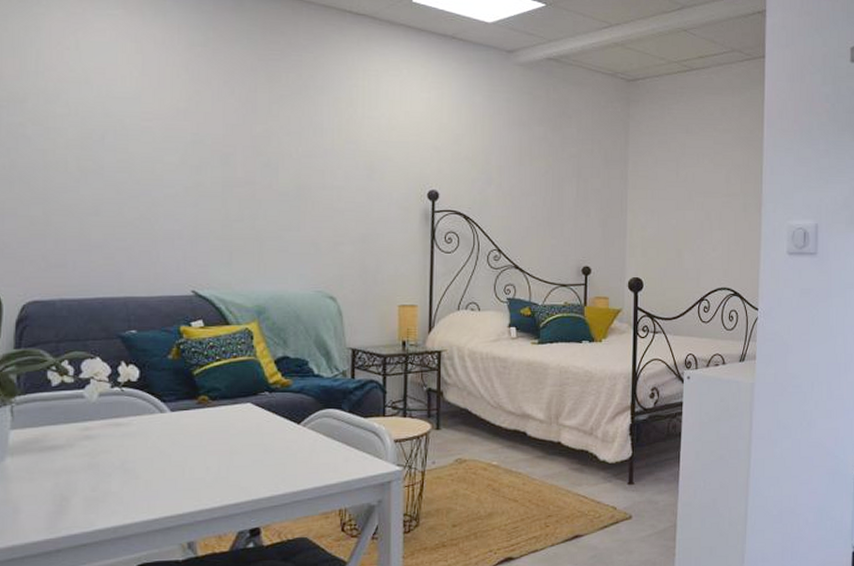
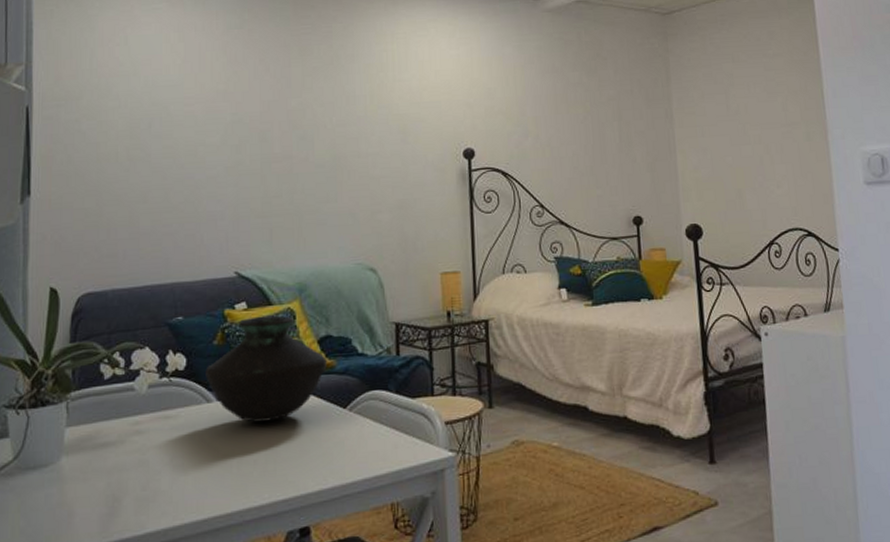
vase: none [159,335,283,433] -> present [205,315,327,422]

